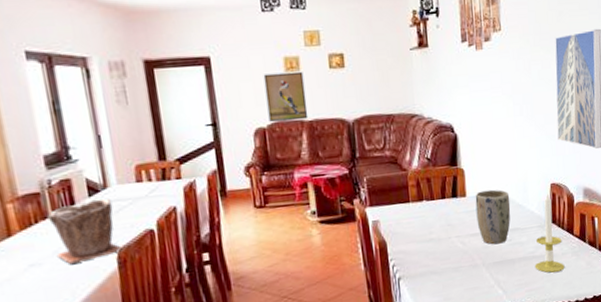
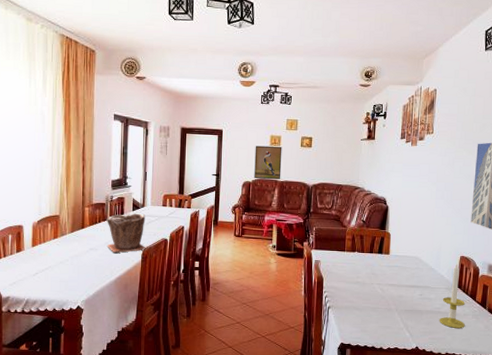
plant pot: present [475,189,511,245] -> none [395,252,425,296]

